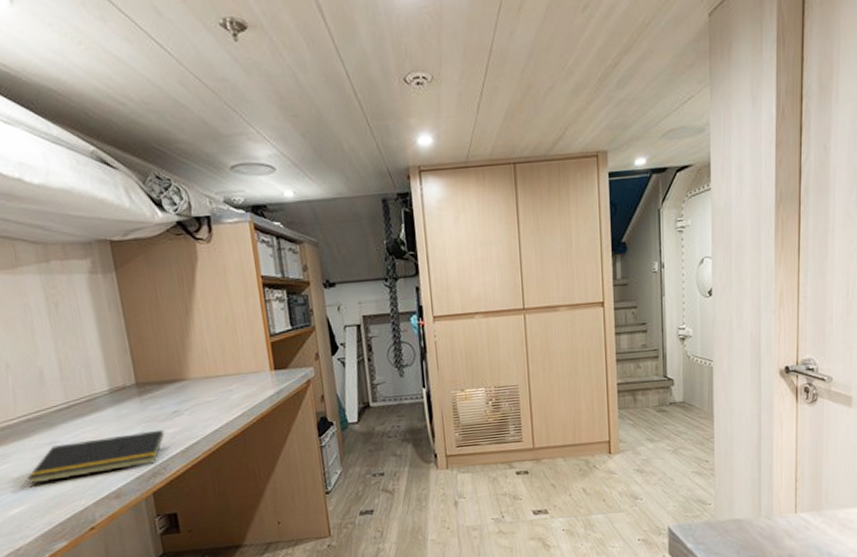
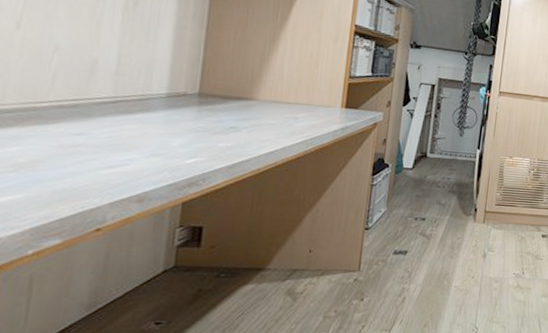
notepad: present [26,429,165,485] -> none [36,137,214,174]

